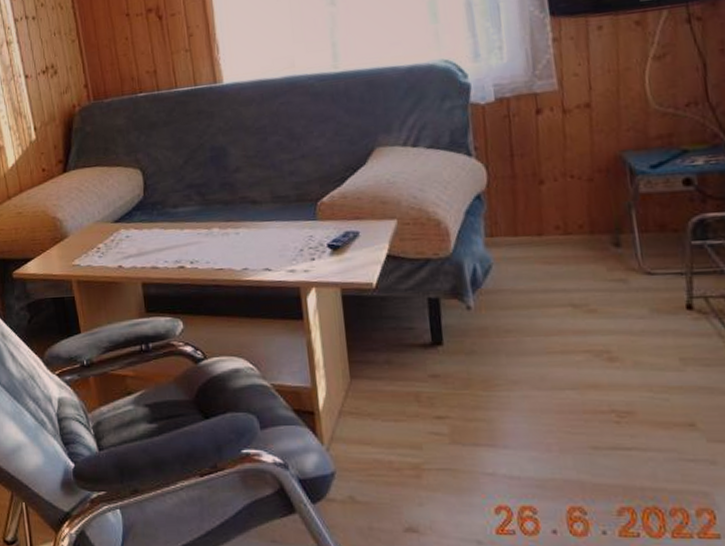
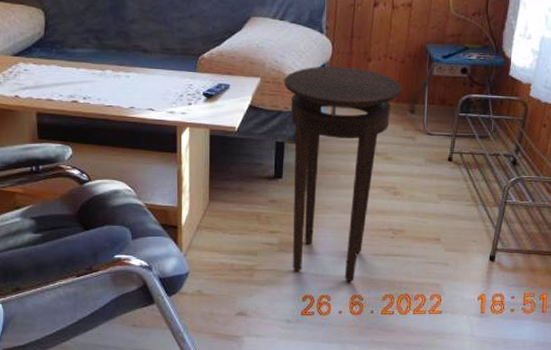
stool: none [427,194,596,489] -> present [283,66,402,283]

